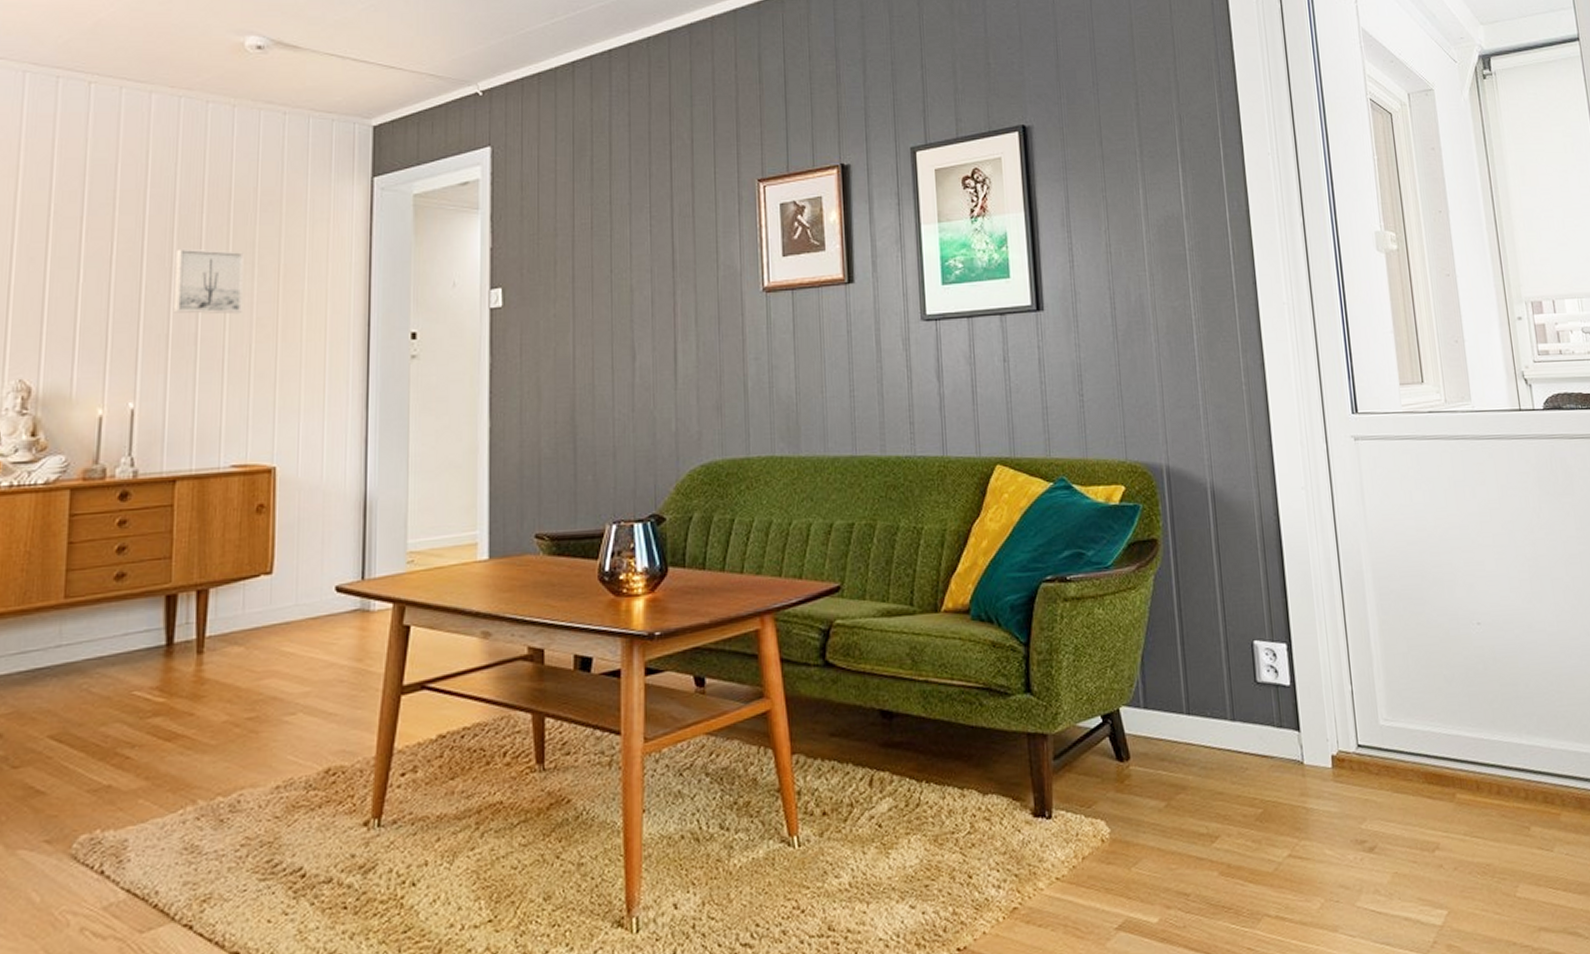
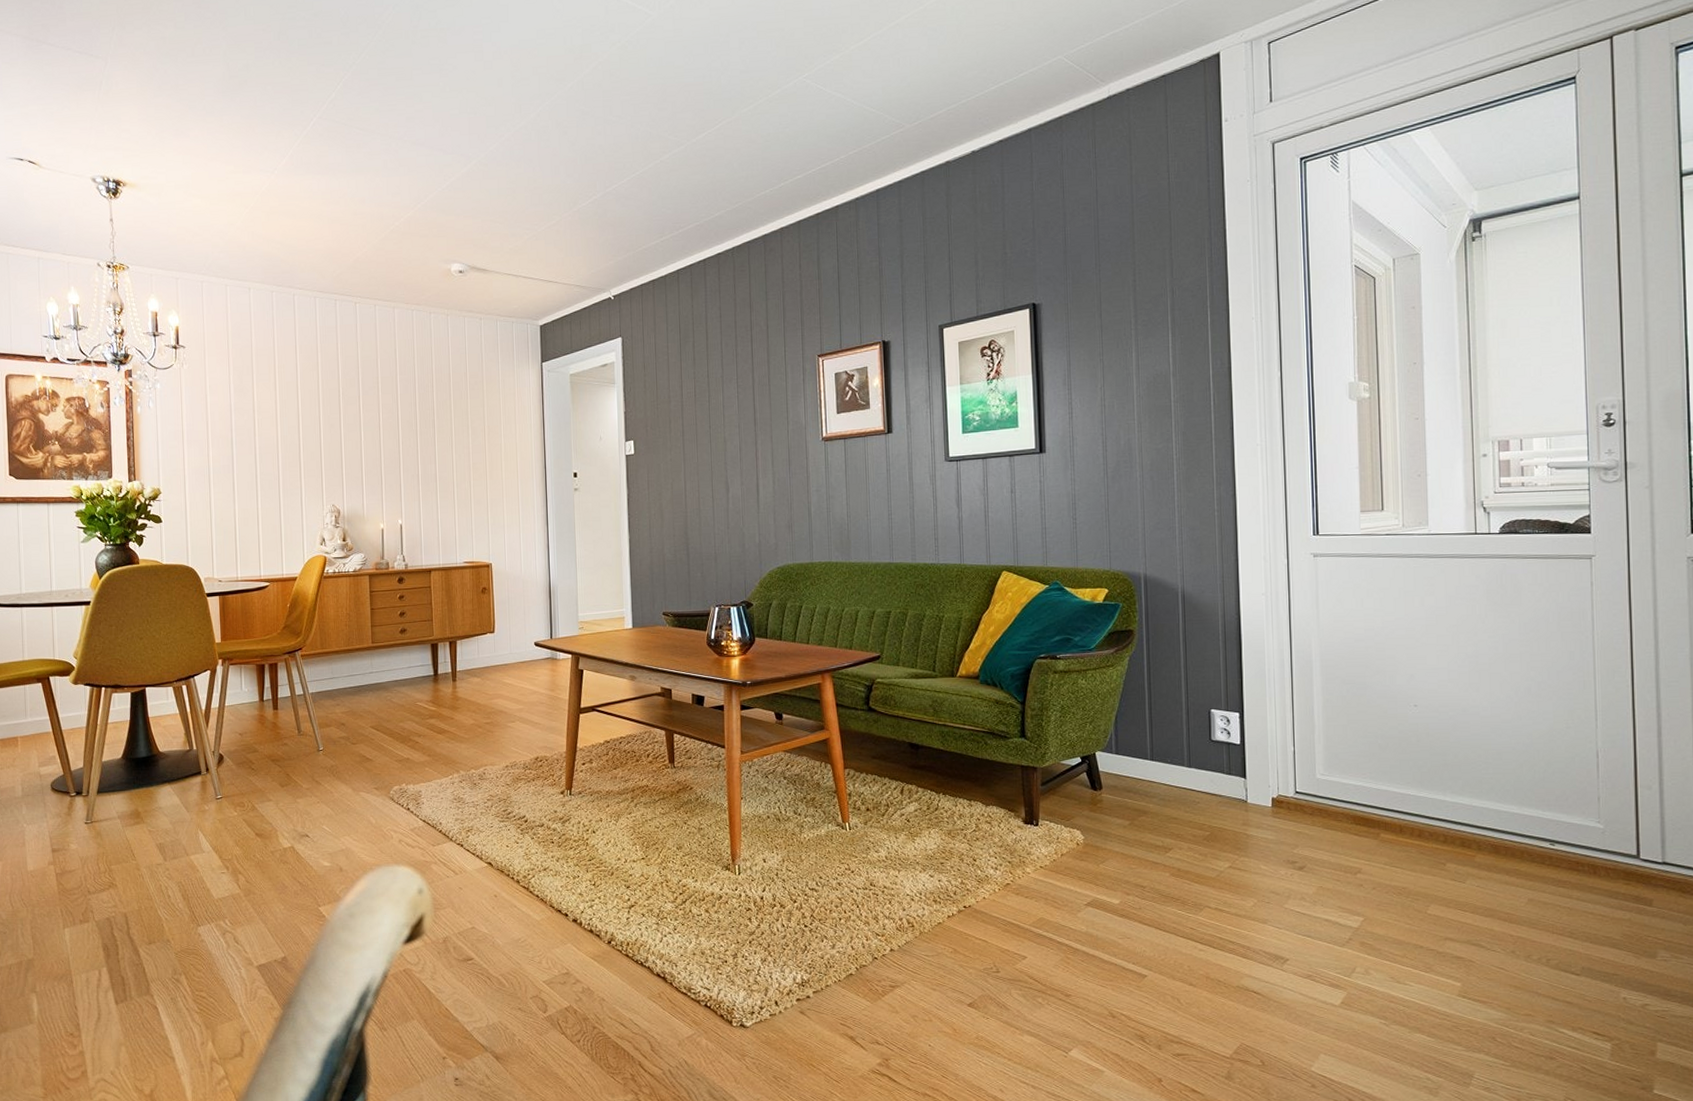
wall art: present [174,248,244,314] -> none [419,416,463,461]

